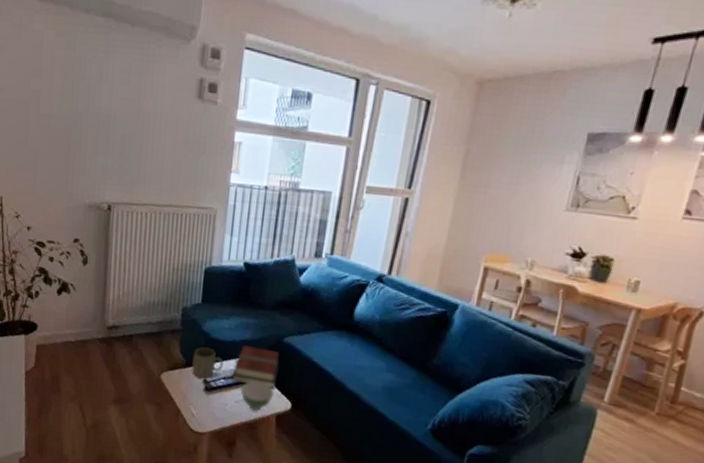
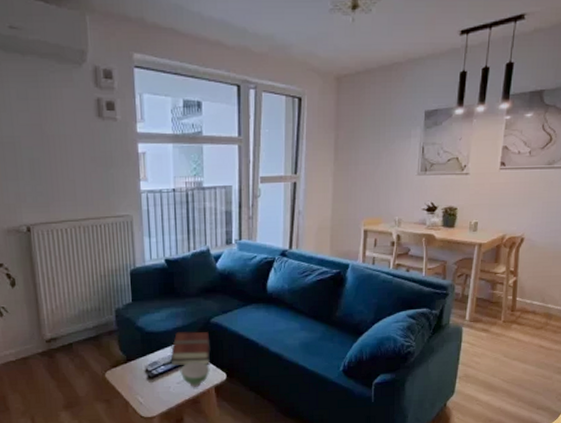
mug: present [192,346,224,379] -> none [132,340,161,370]

